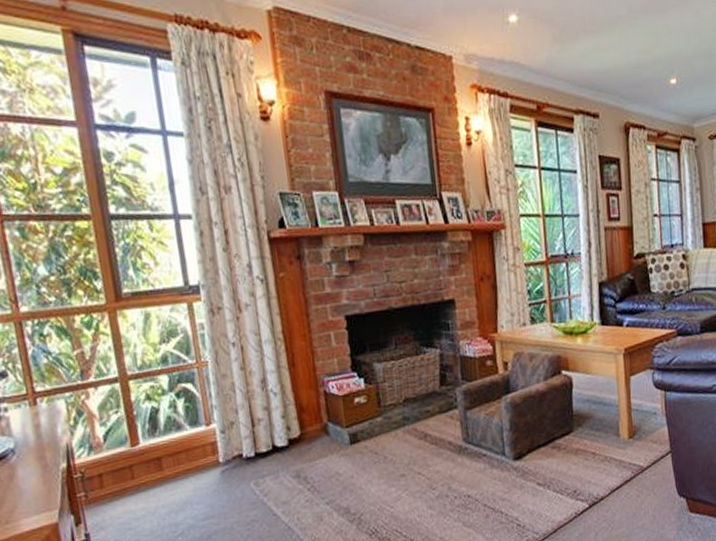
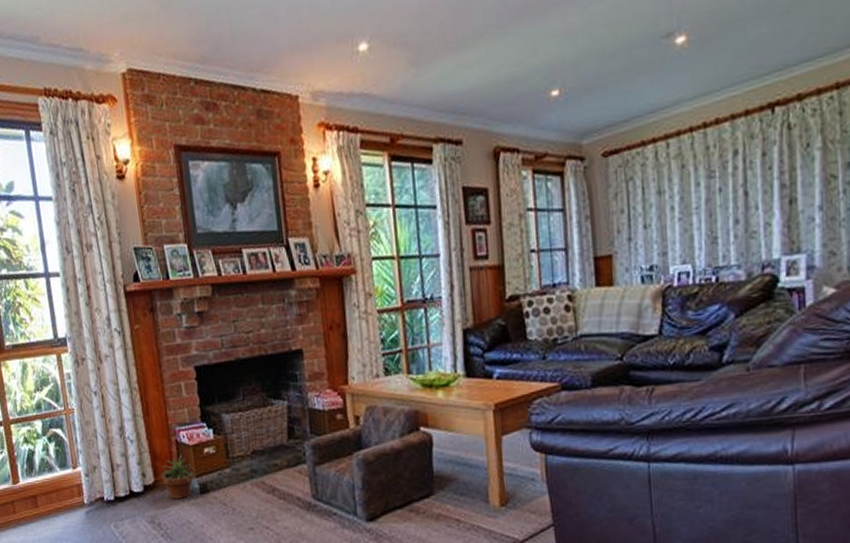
potted plant: none [307,405,347,452] -> present [160,454,198,499]

